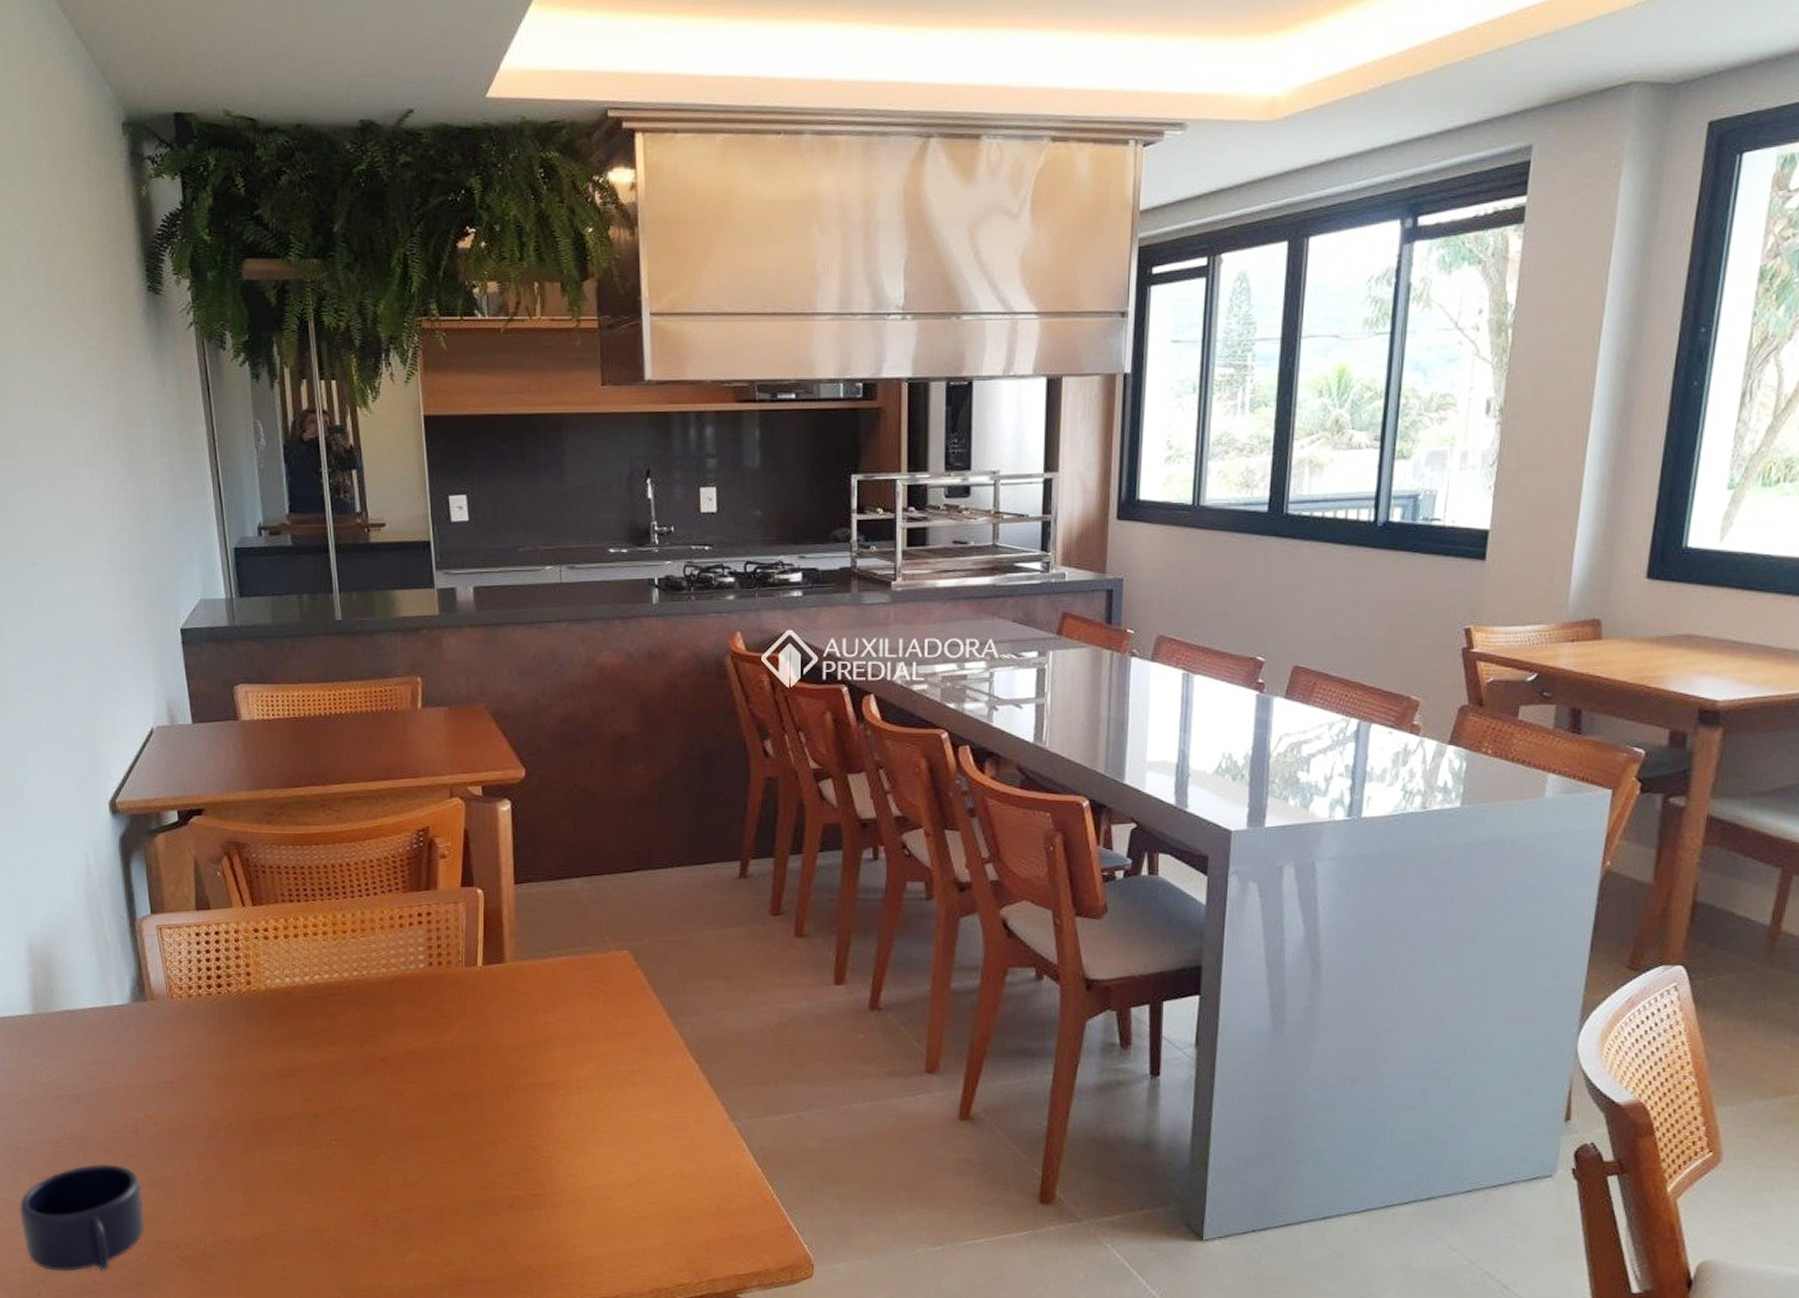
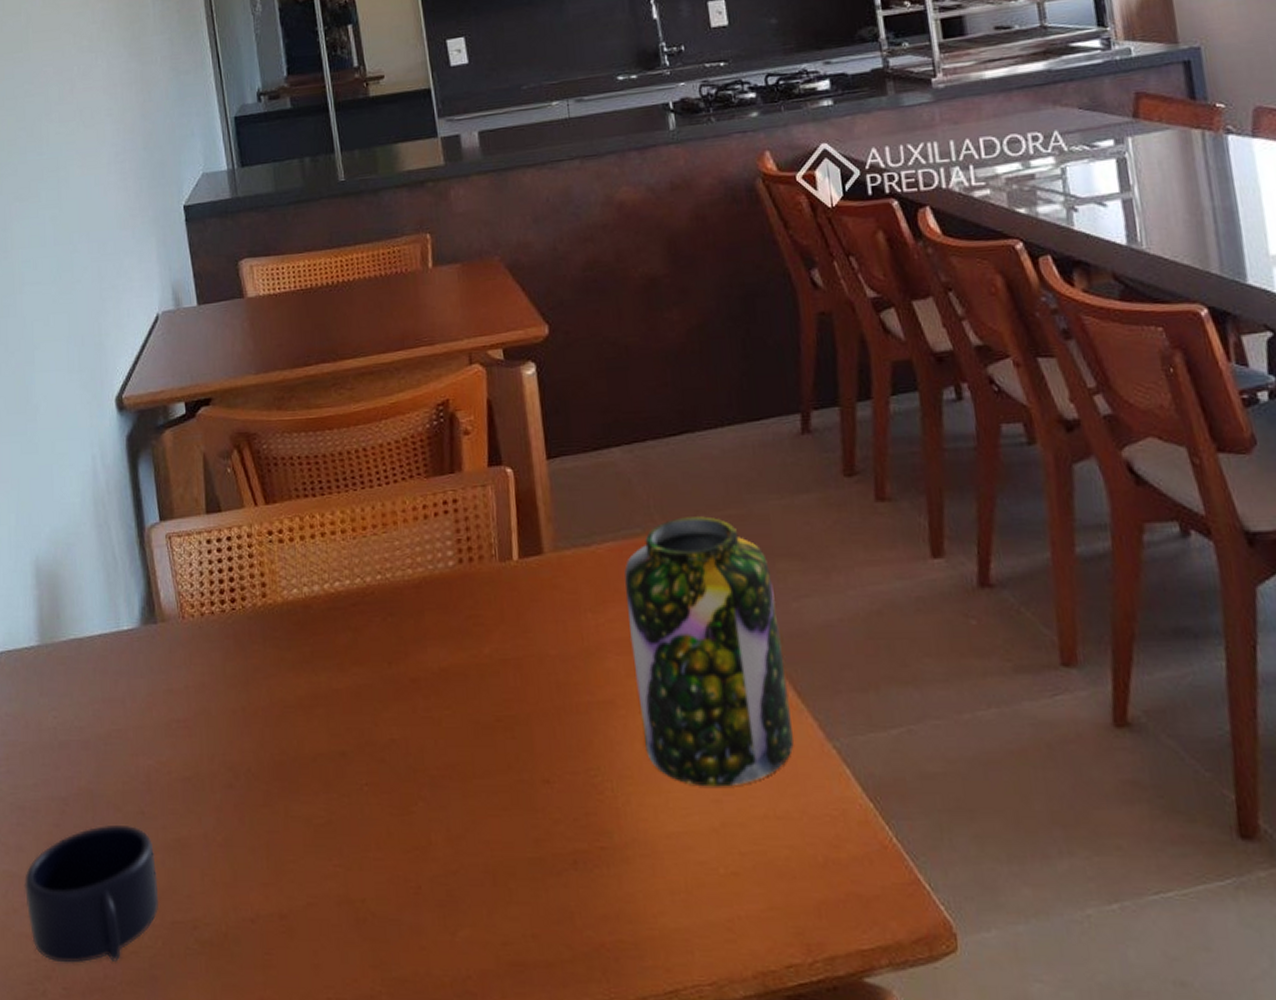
jar: none [573,940,703,1153] -> present [624,516,794,787]

